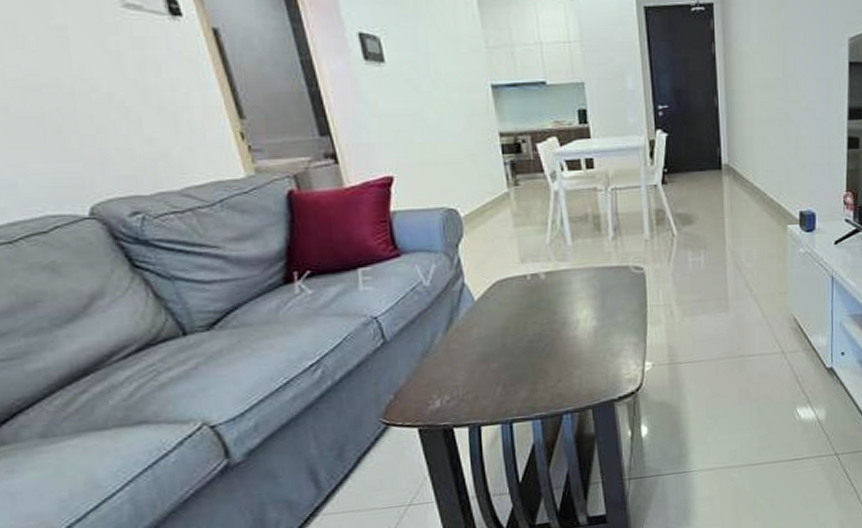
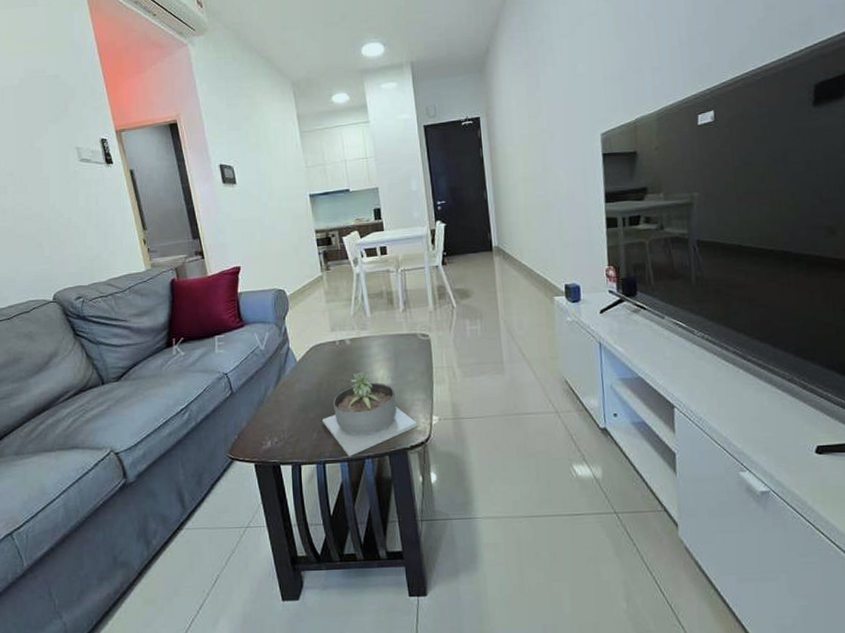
succulent planter: none [509,312,628,413] -> present [322,371,418,457]

